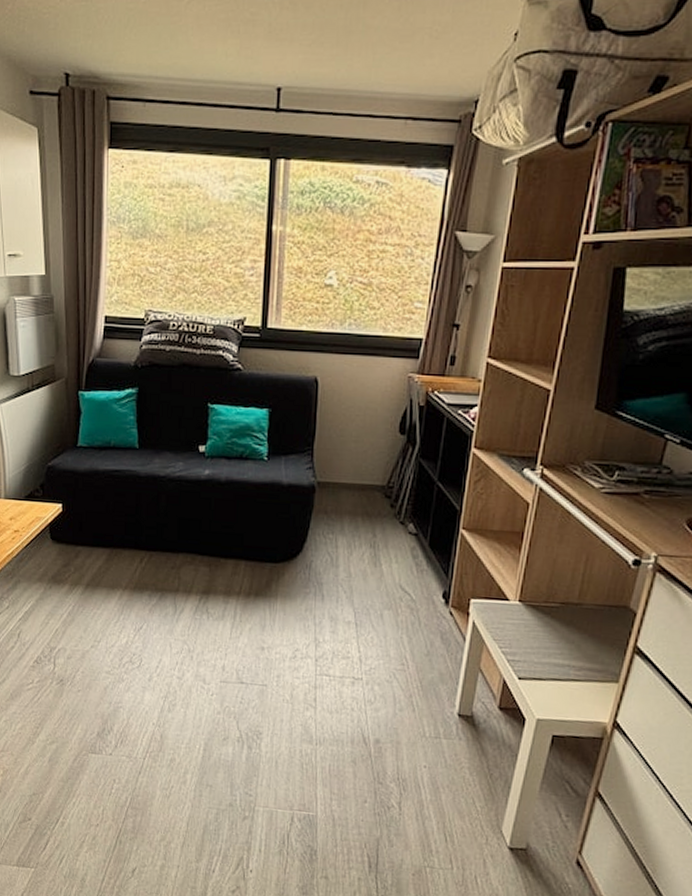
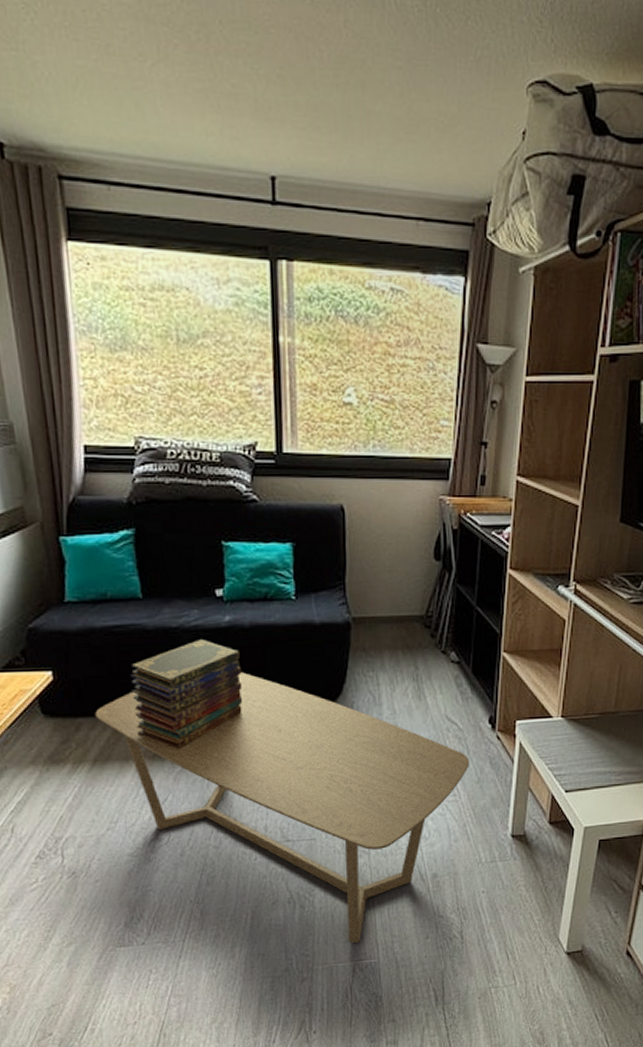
coffee table: none [91,522,420,794] -> present [95,672,470,944]
book stack: none [122,489,215,584] -> present [130,639,243,749]

